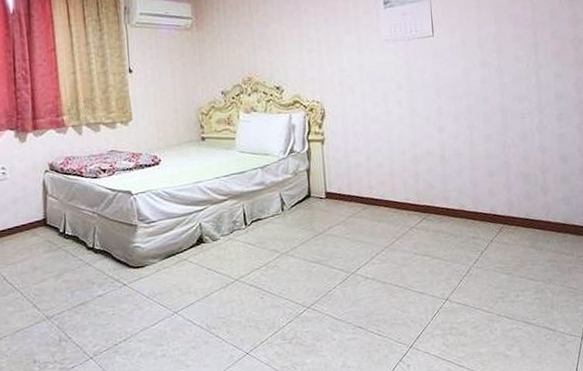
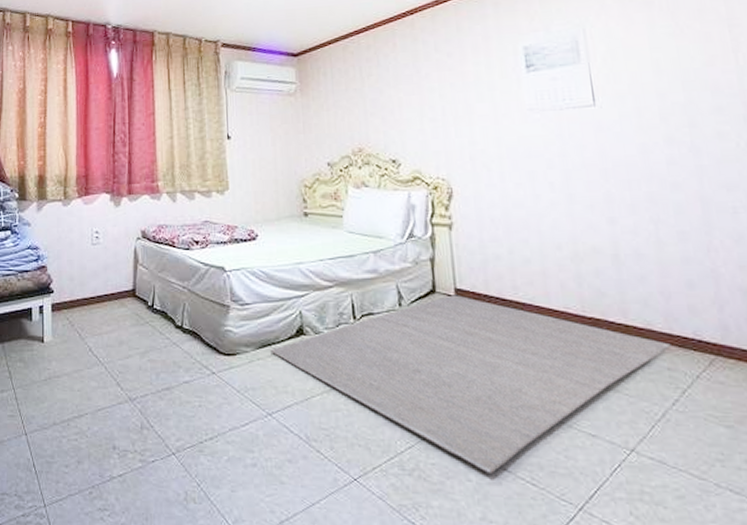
rug: none [175,197,476,332] -> present [270,295,672,473]

